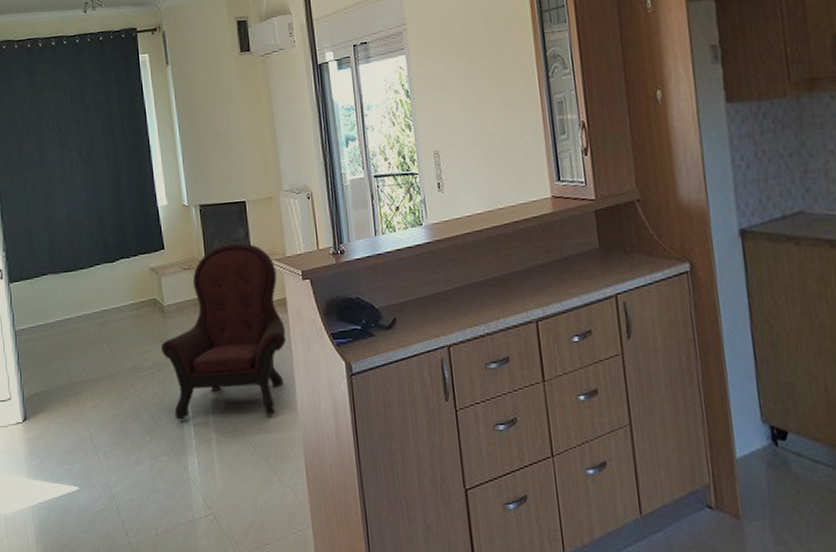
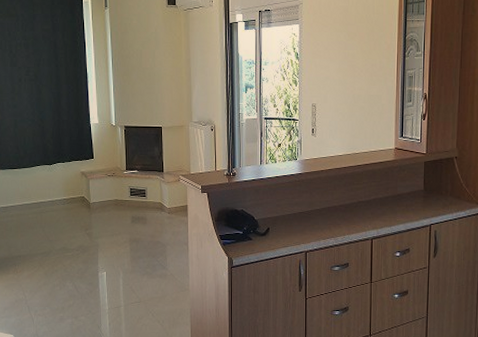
armchair: present [161,242,287,420] -> none [86,159,185,292]

